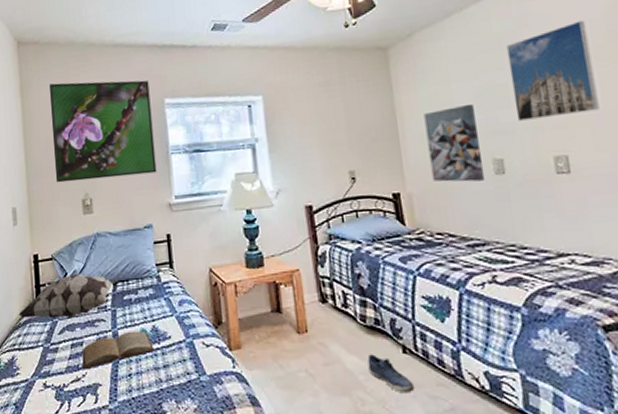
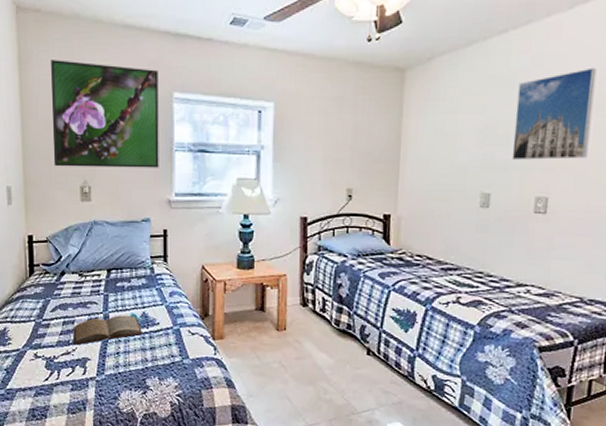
decorative pillow: present [18,273,121,319] -> none [11,257,115,299]
shoe: present [367,354,415,394] -> none [335,353,372,388]
wall art: present [423,103,486,182] -> none [423,137,475,212]

